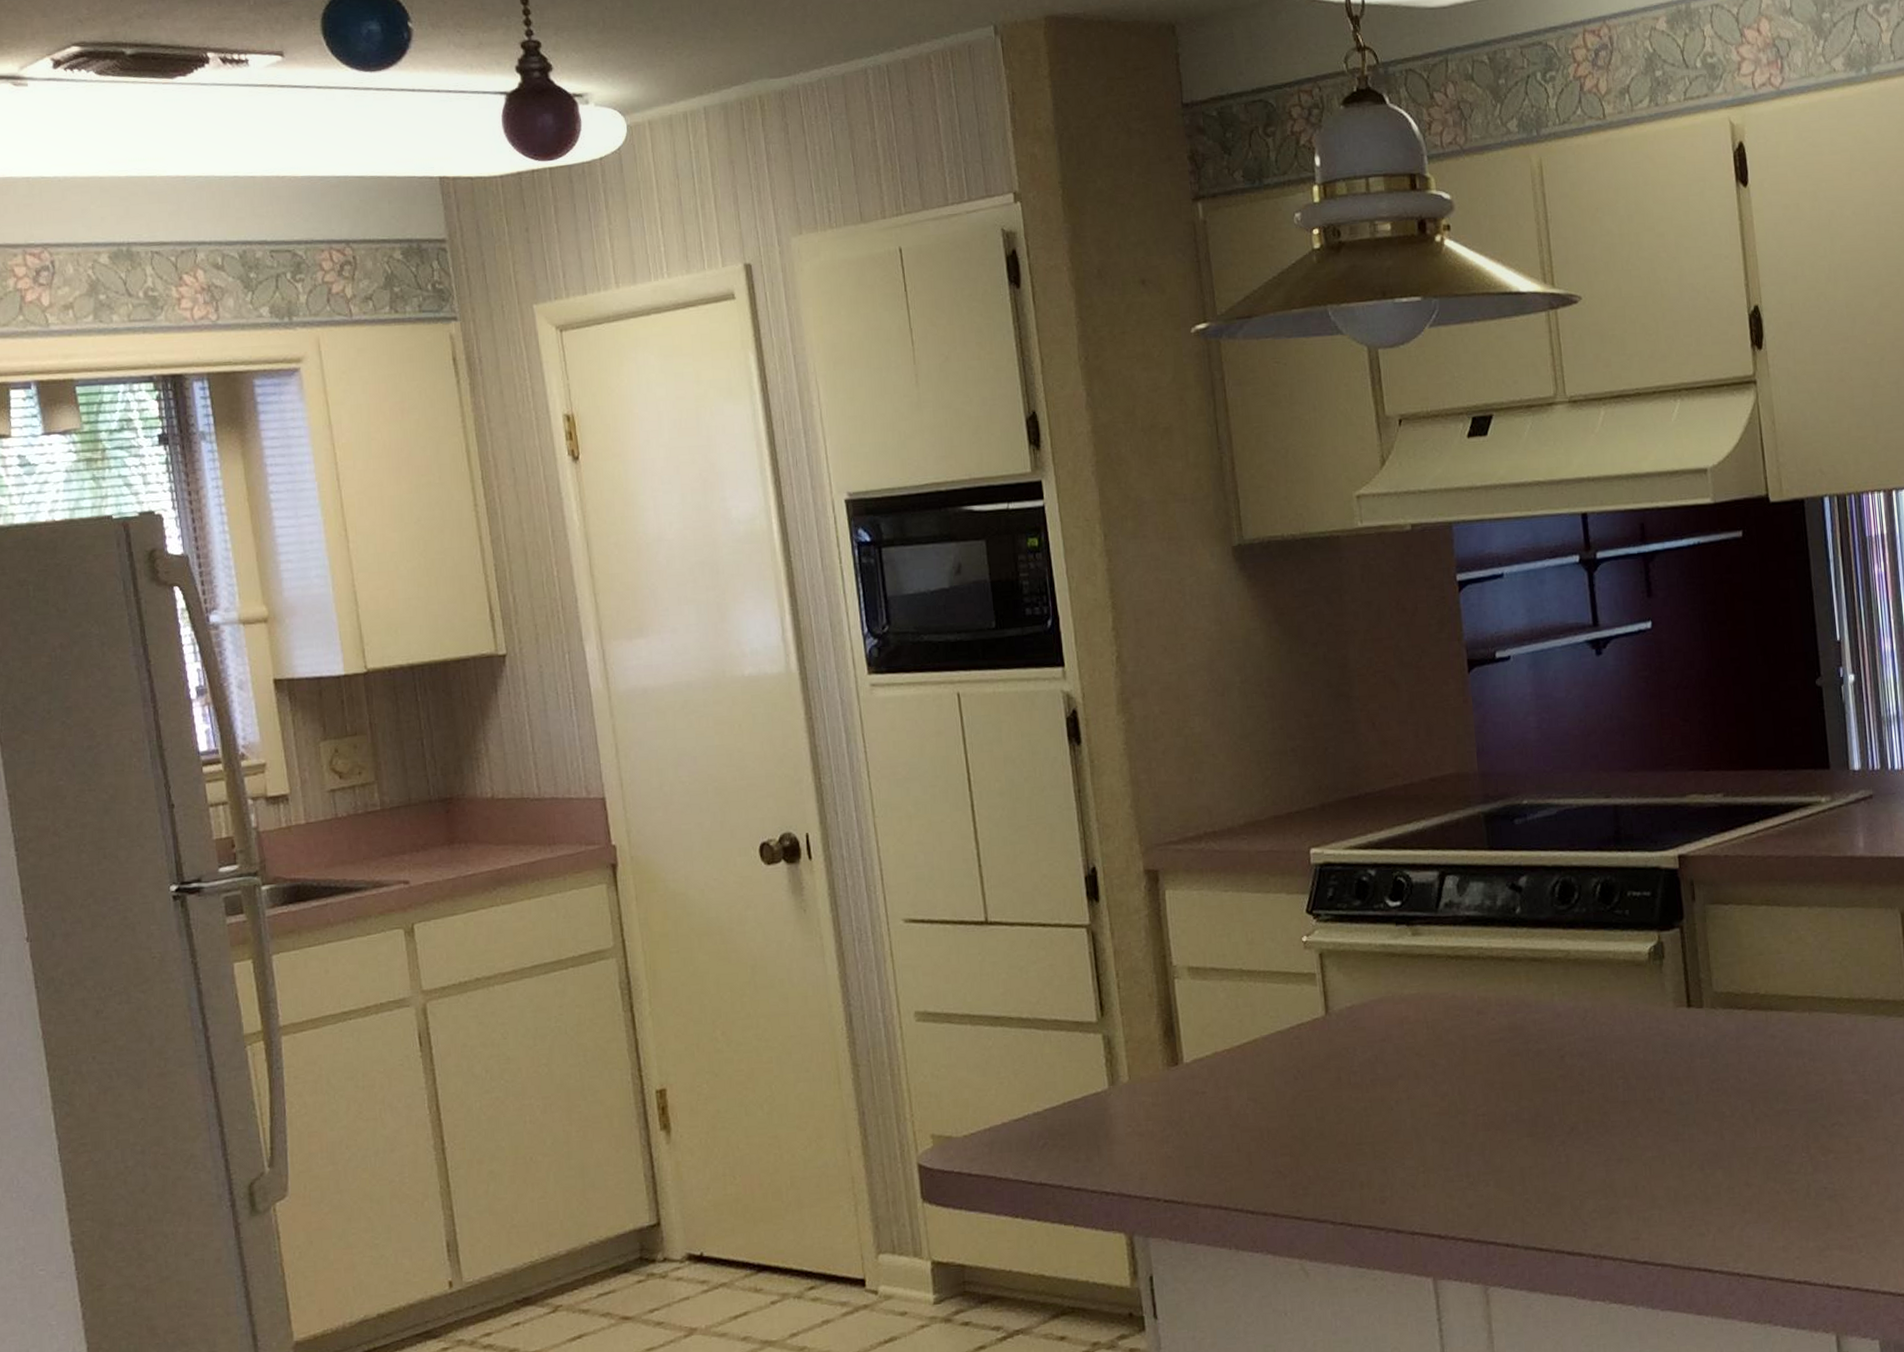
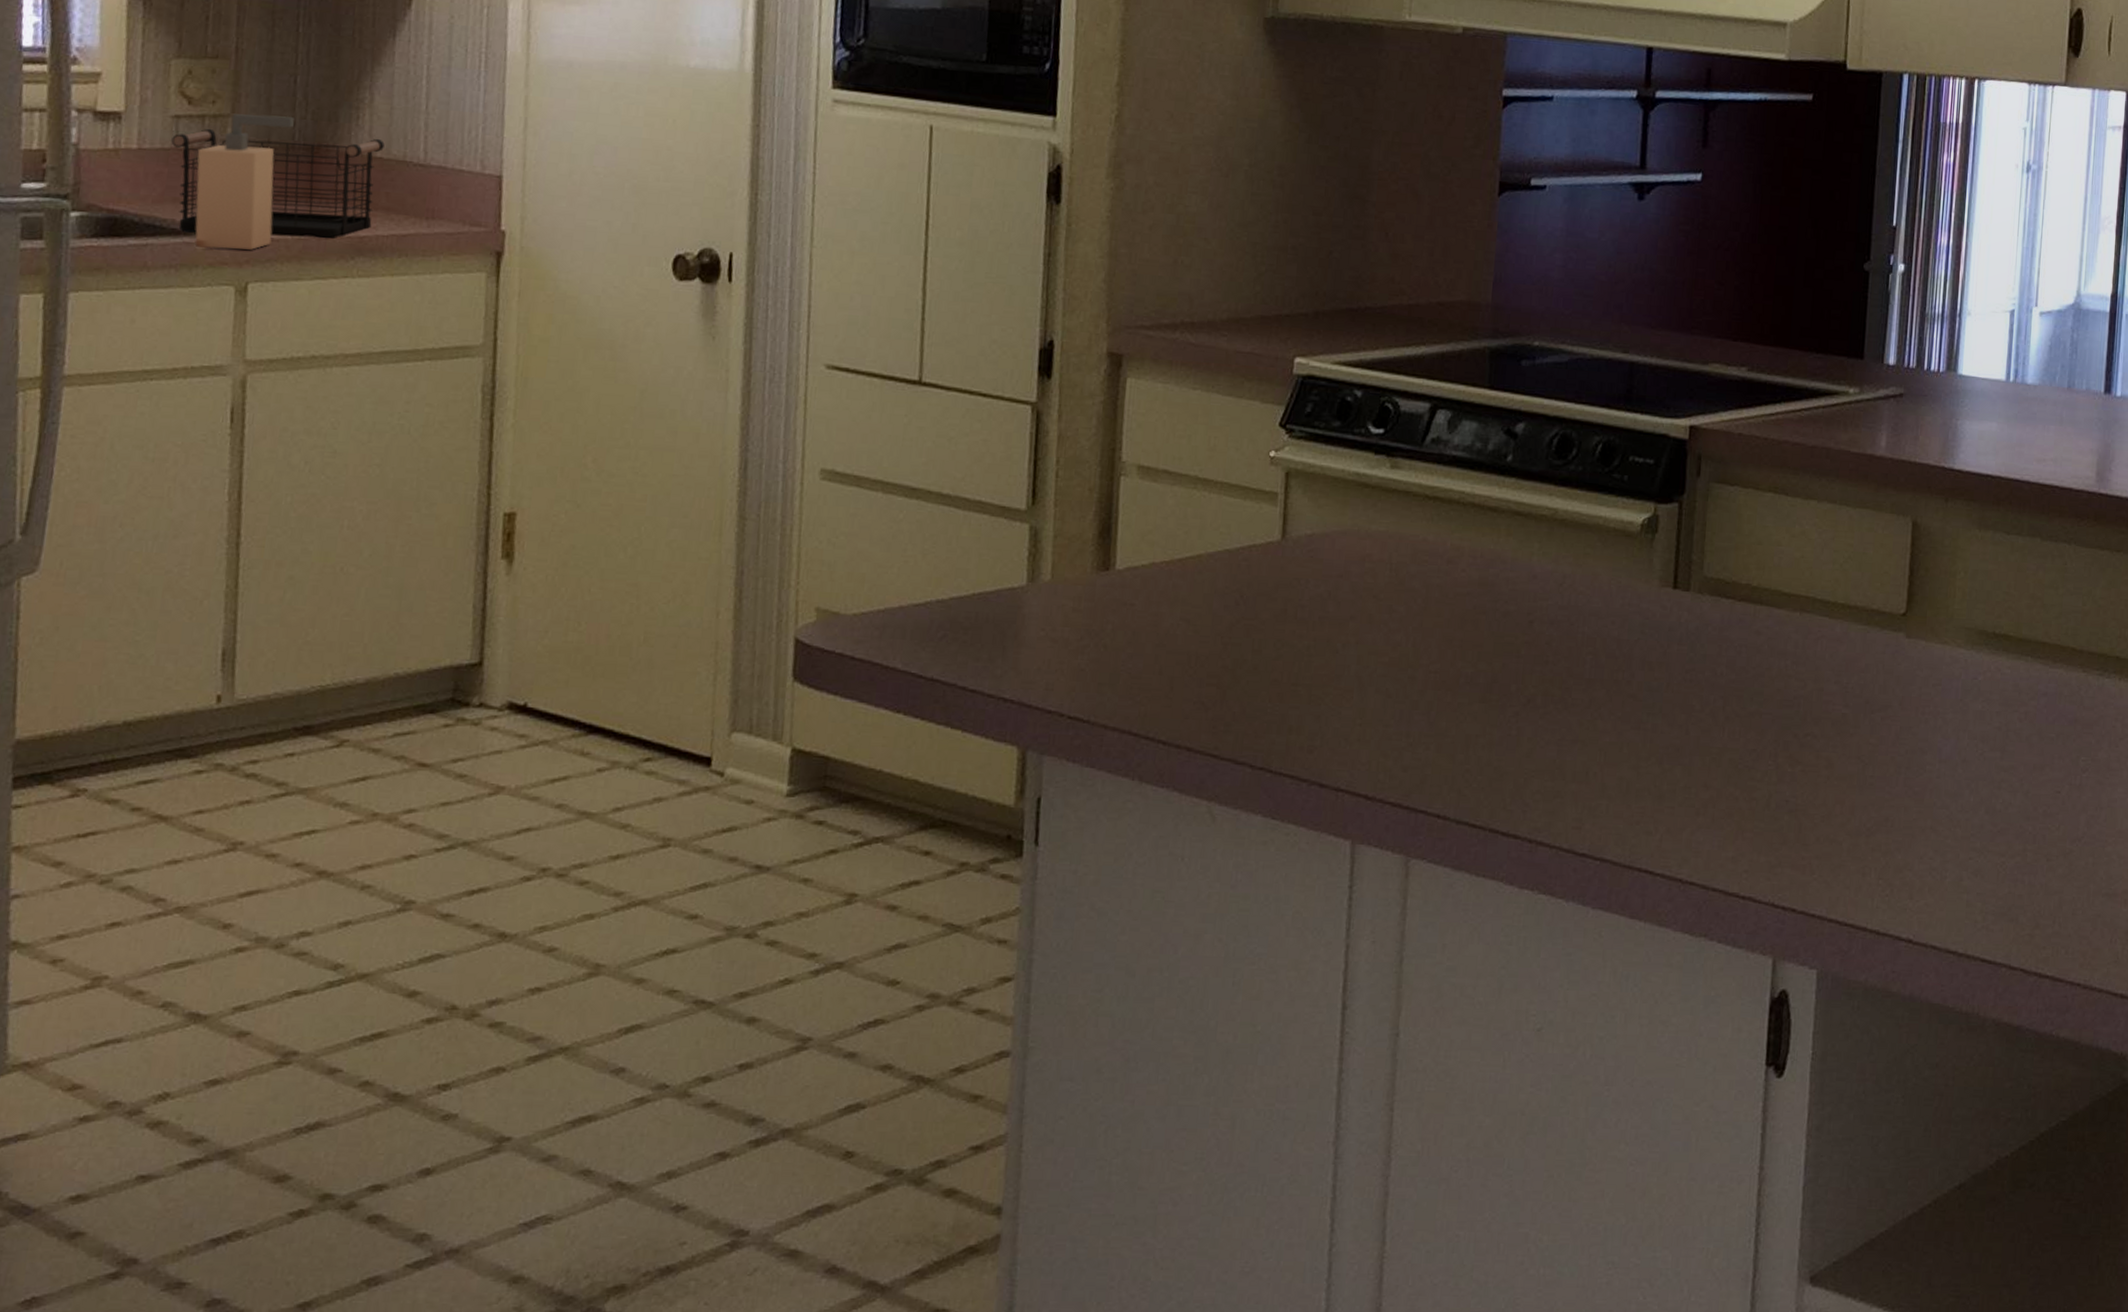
dish rack: none [331,782,505,888] -> present [171,128,385,239]
soap dispenser: none [354,775,427,900] -> present [195,114,294,250]

